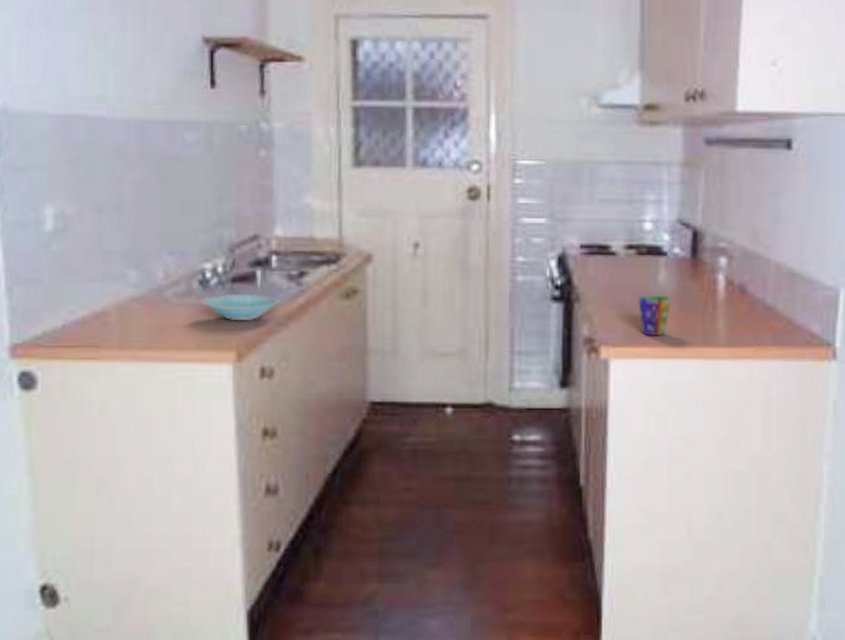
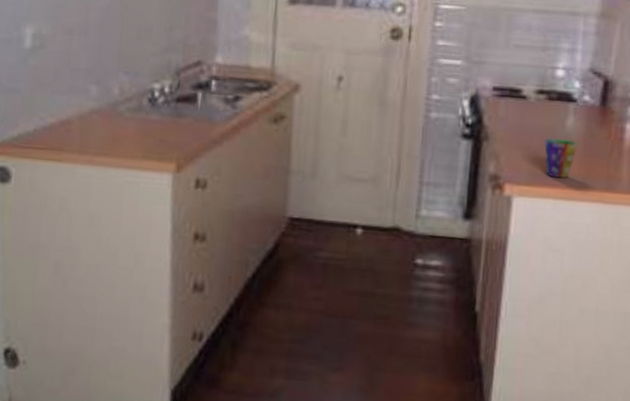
bowl: present [202,294,280,320] -> none [150,112,216,137]

